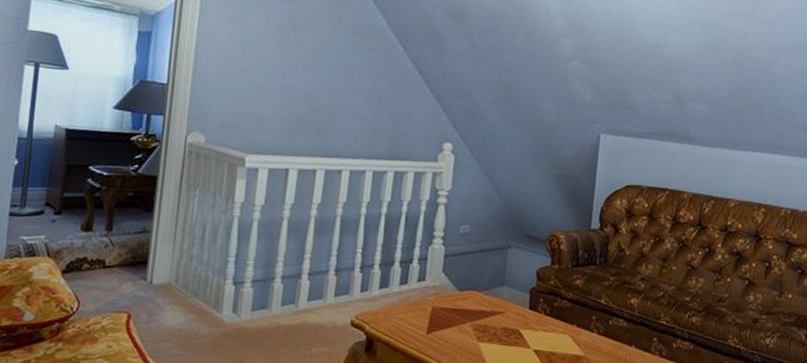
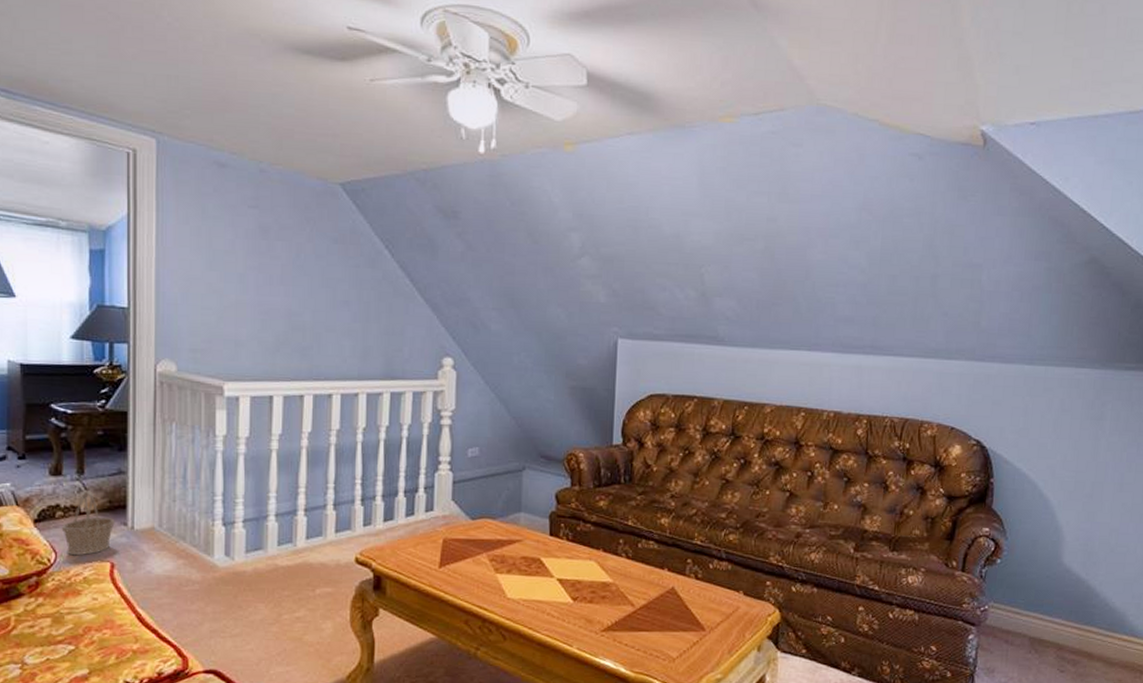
basket: none [86,246,136,306] -> present [61,490,115,556]

